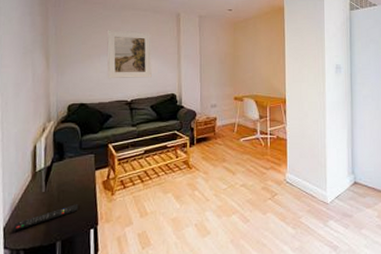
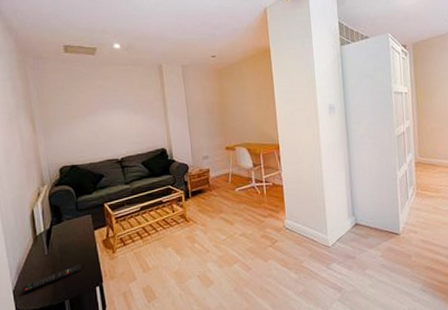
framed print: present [106,30,152,79] -> none [89,87,140,139]

